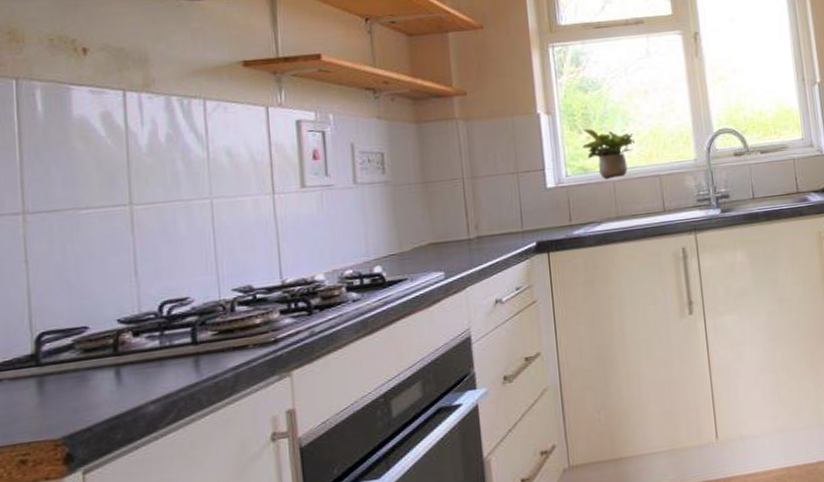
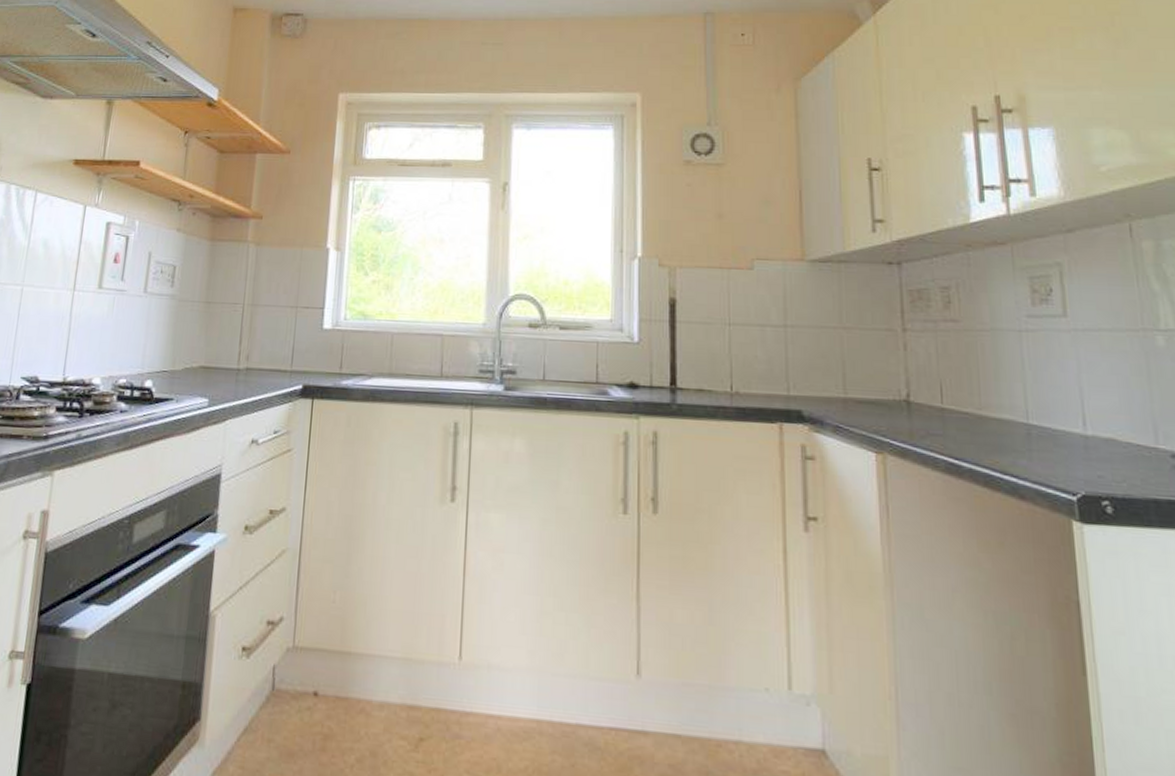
potted plant: present [582,128,635,180] -> none [366,271,422,330]

